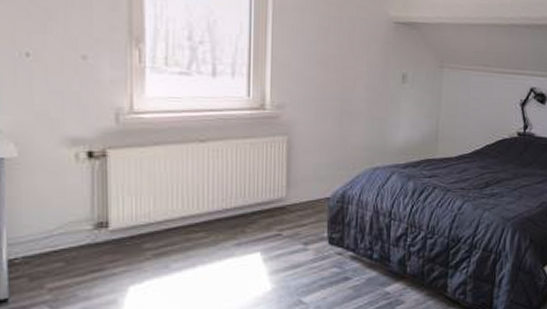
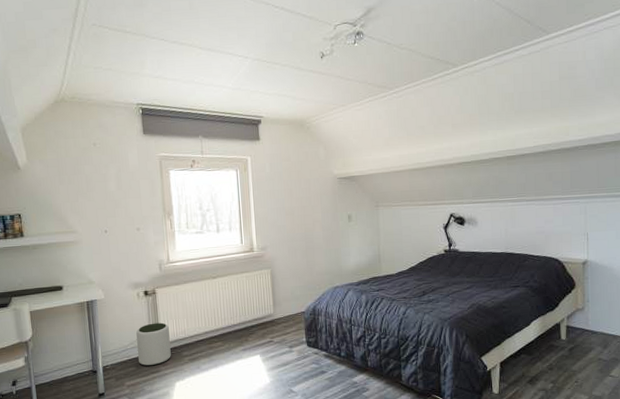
plant pot: none [69,199,125,262] -> present [136,322,171,366]

